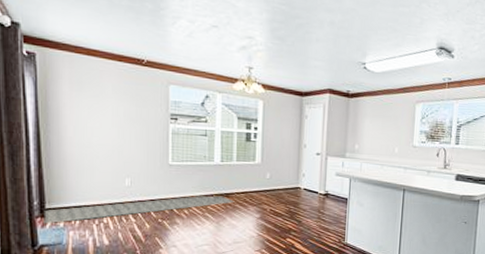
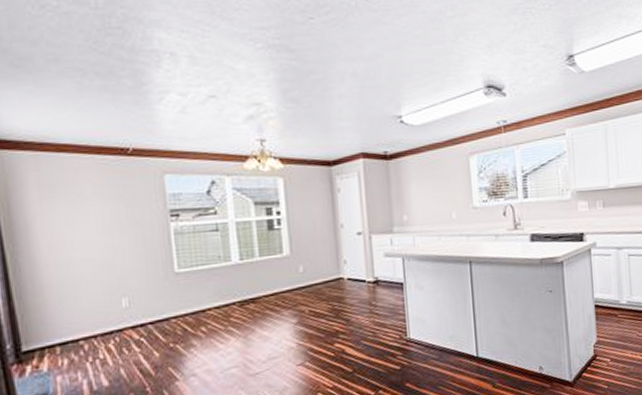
rug: present [44,196,235,224] -> none [20,303,264,372]

